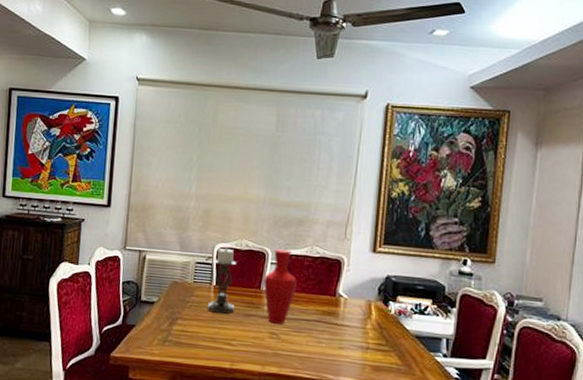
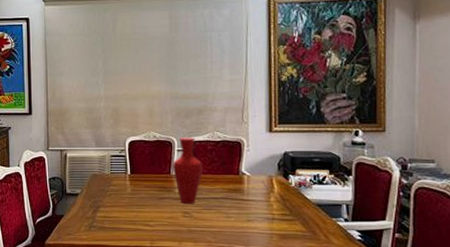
candle holder: present [207,246,237,314] -> none [125,139,150,200]

